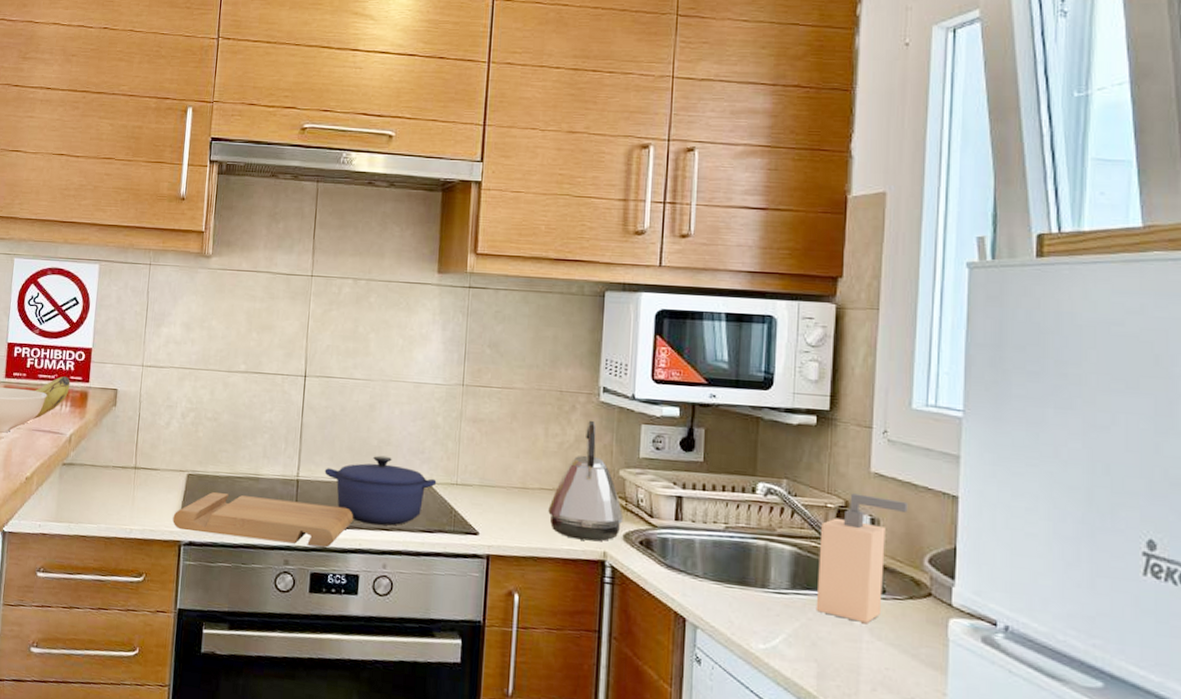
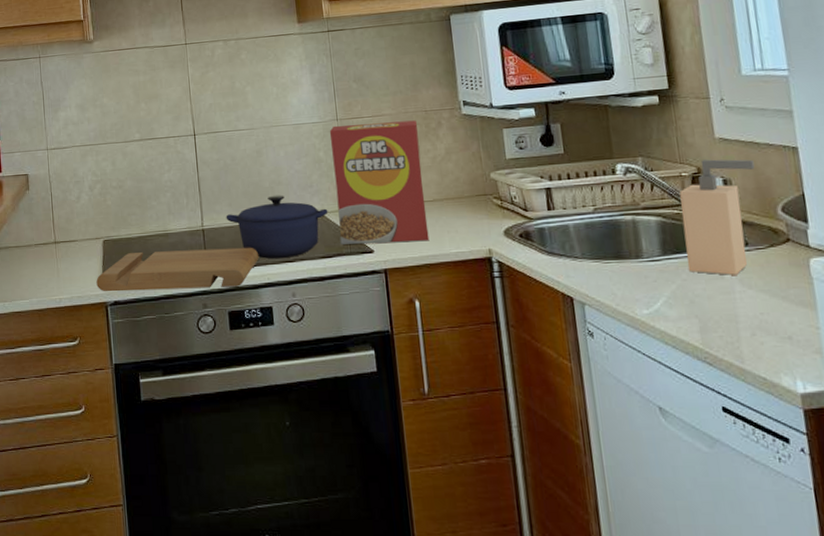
cereal box: none [444,391,549,532] -> present [329,120,429,244]
kettle: present [548,420,623,542] -> none [432,132,501,242]

